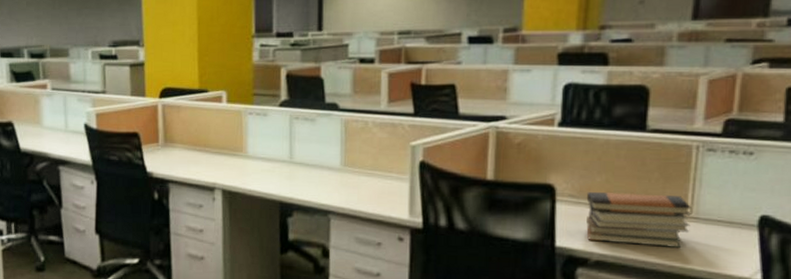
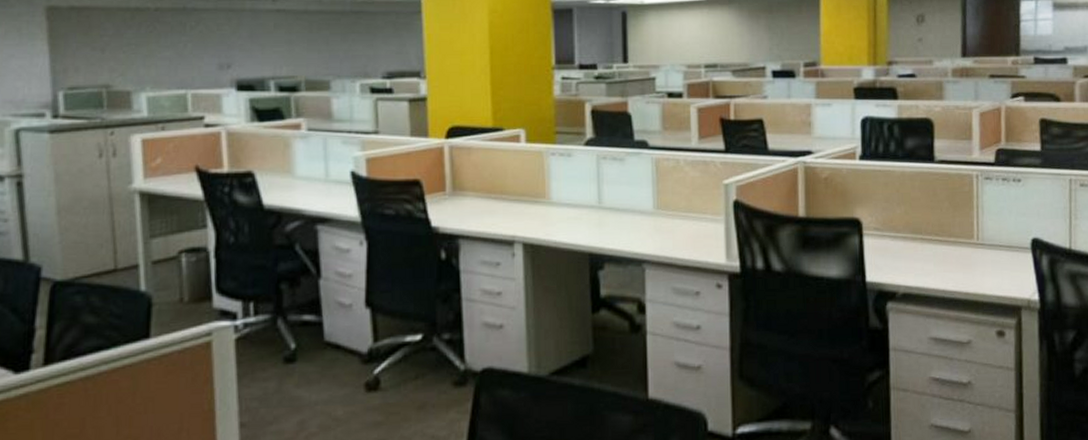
book stack: present [586,192,691,248] -> none [889,223,978,275]

